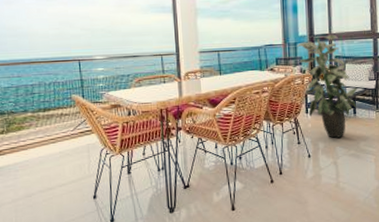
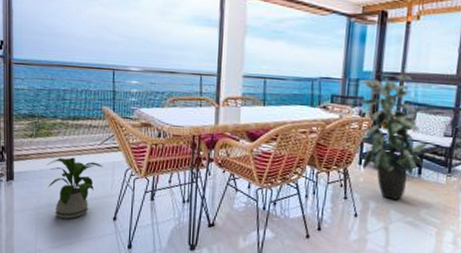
house plant: none [20,146,78,206] -> present [46,157,103,219]

